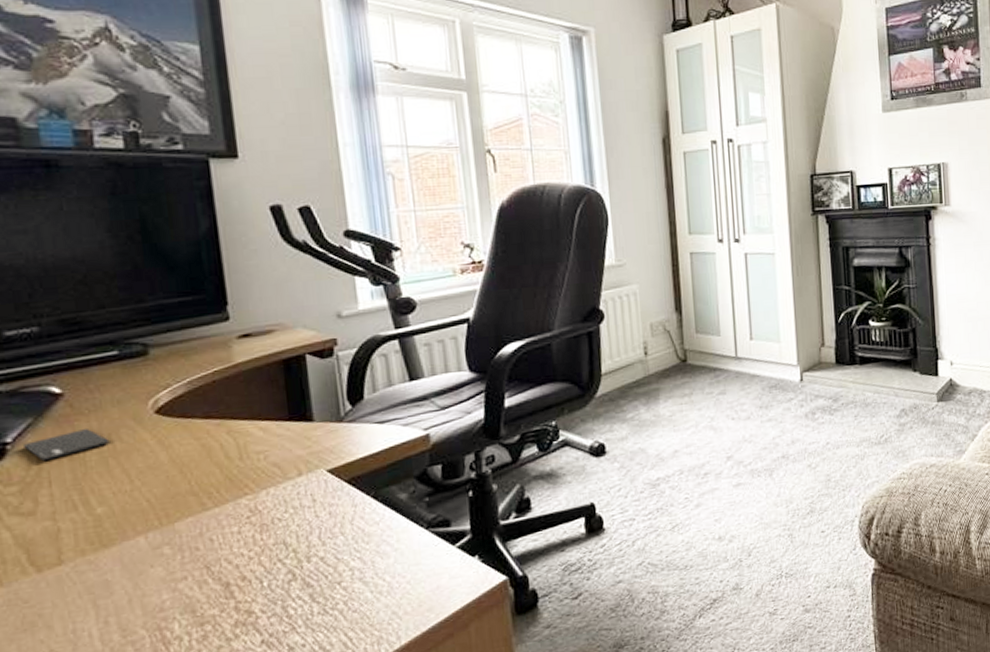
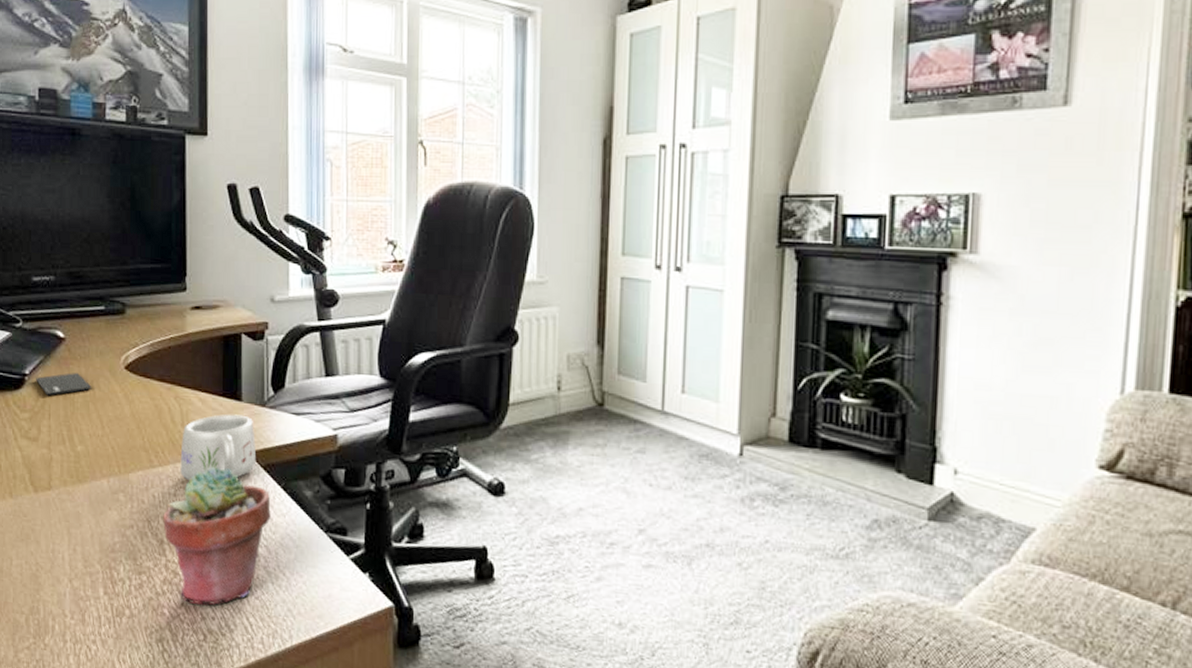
potted succulent: none [226,491,362,639] -> present [163,466,271,605]
mug: none [241,434,339,515] -> present [180,414,257,481]

